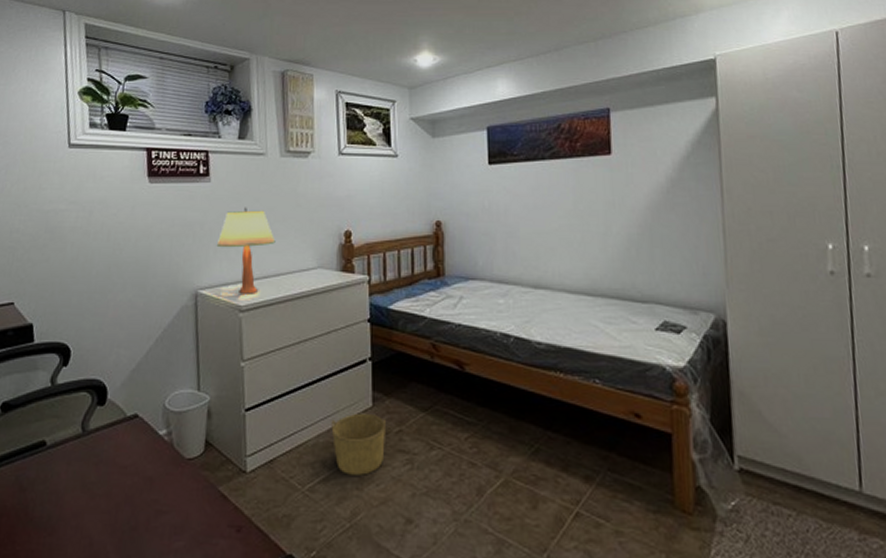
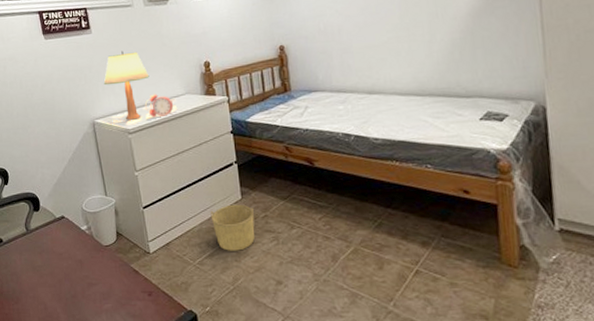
alarm clock: none [264,264,303,295] -> present [144,94,175,118]

